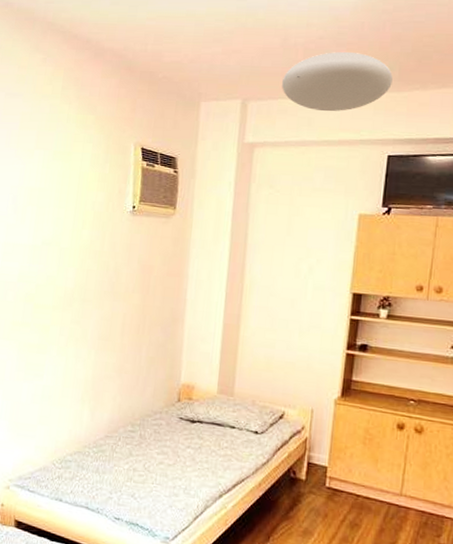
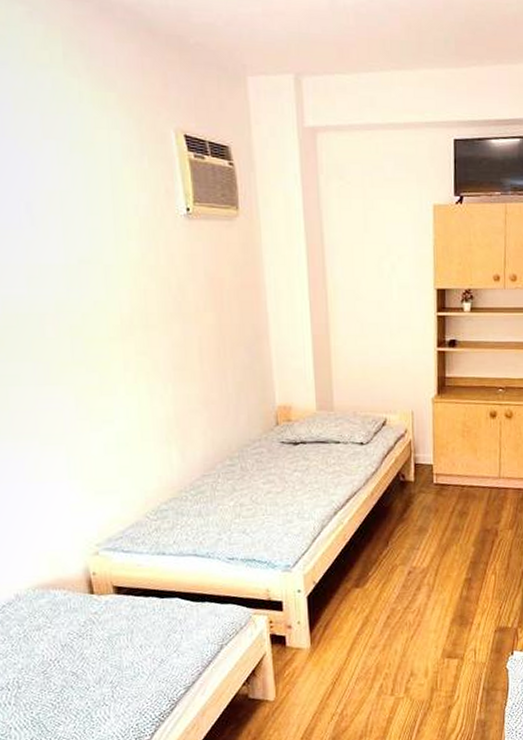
ceiling light: present [282,52,393,112] -> none [336,18,450,90]

